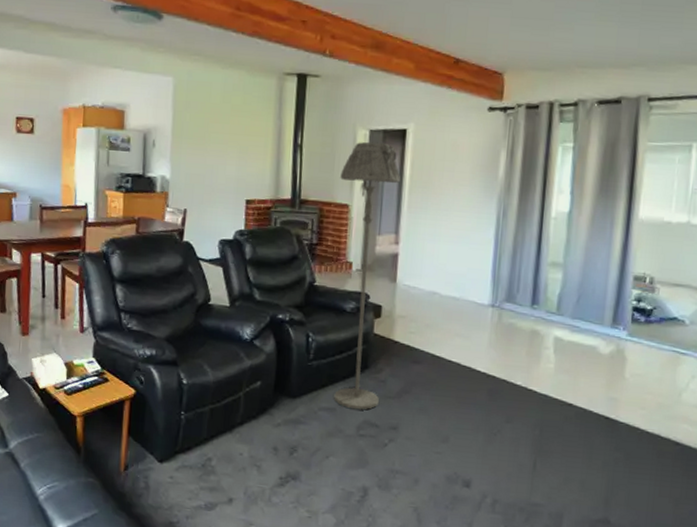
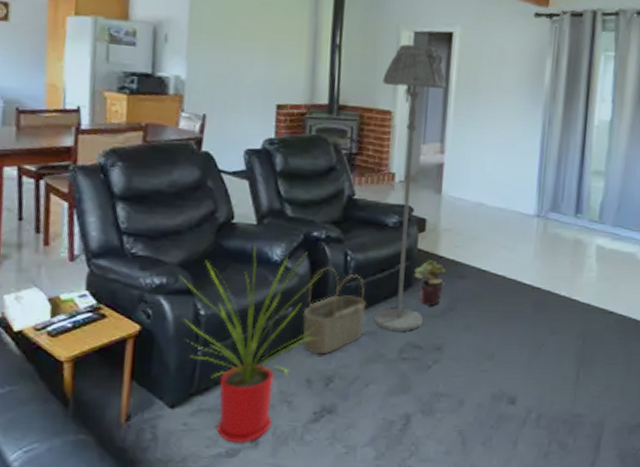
house plant: none [166,323,288,500] -> present [179,243,323,444]
wicker basket: none [269,346,326,426] -> present [302,267,366,355]
potted plant: none [371,344,402,387] -> present [414,260,447,305]

